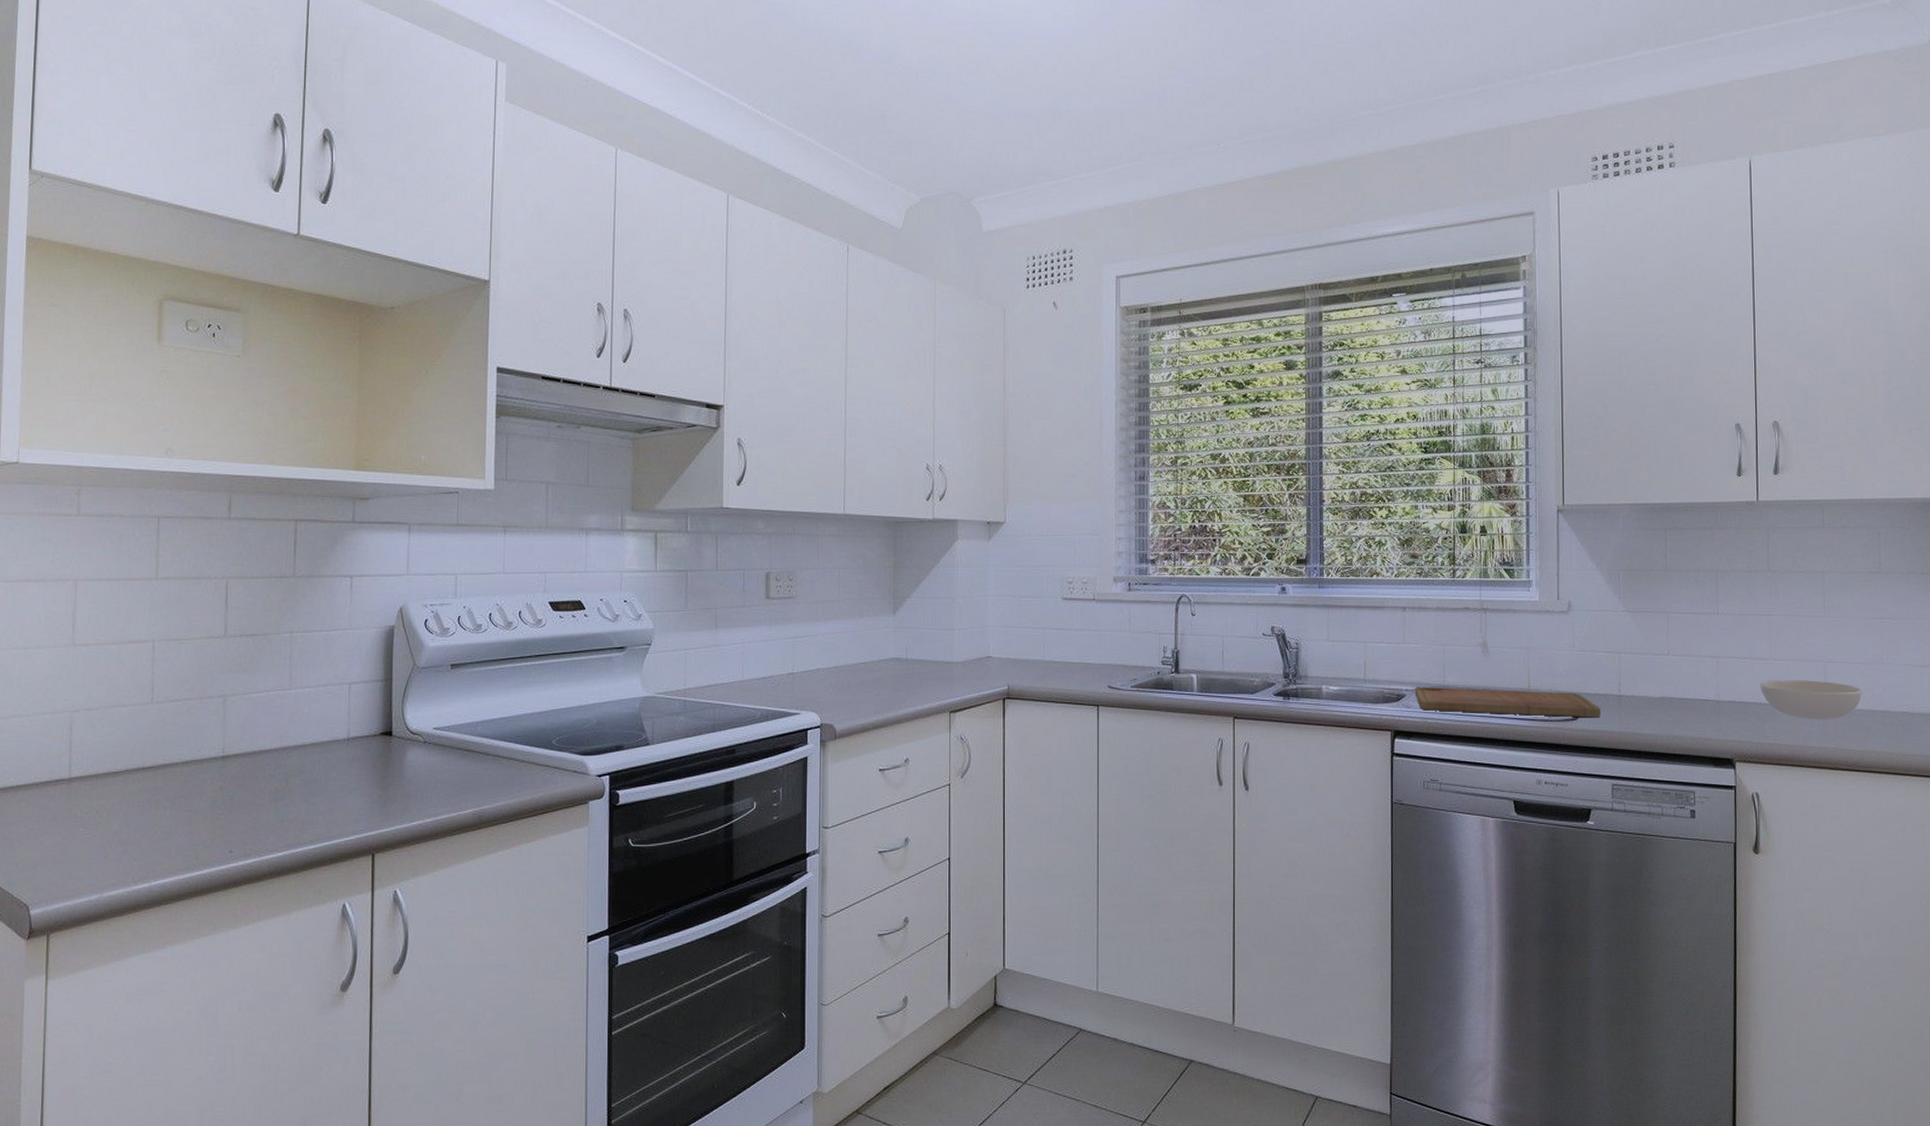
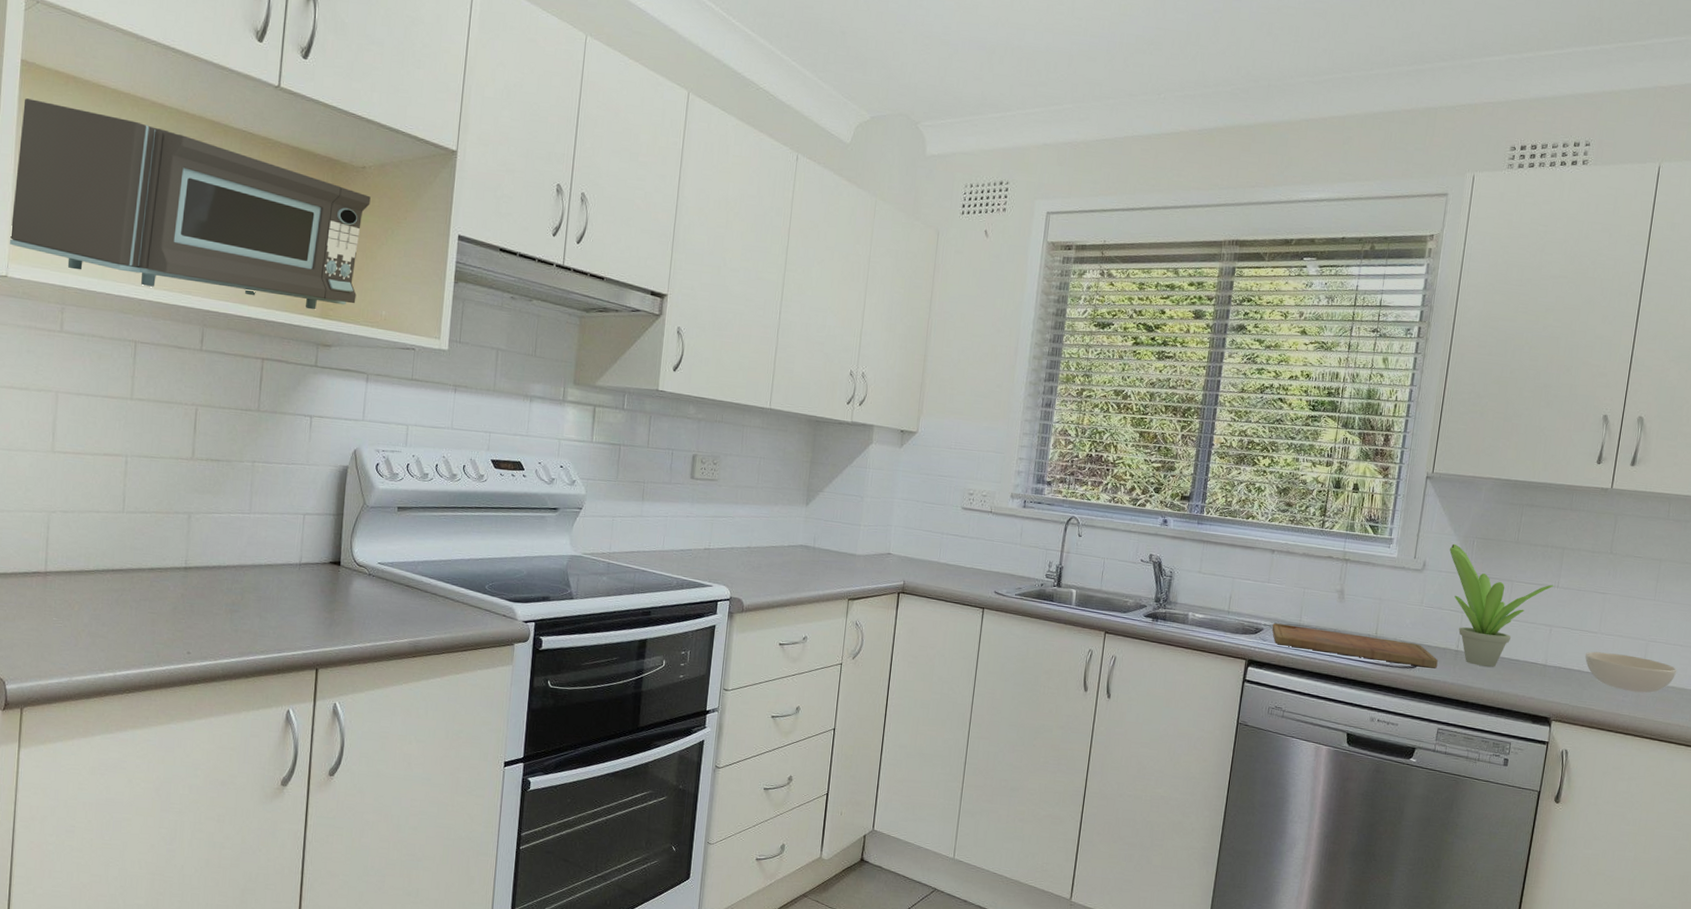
microwave: none [19,275,402,463] -> present [9,98,371,310]
potted plant: none [1595,579,1713,709] -> present [1450,543,1554,667]

